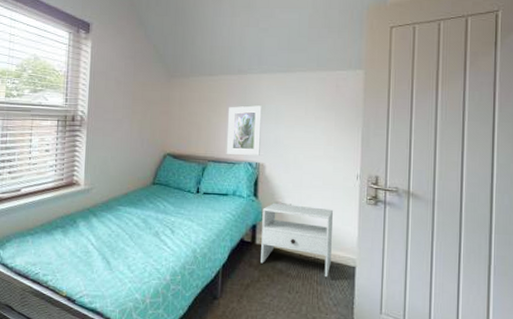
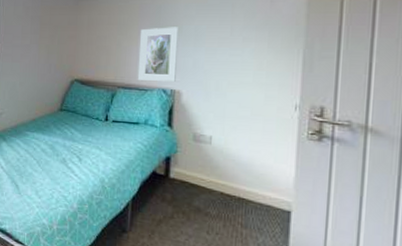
nightstand: present [260,203,334,278] -> none [175,134,265,221]

